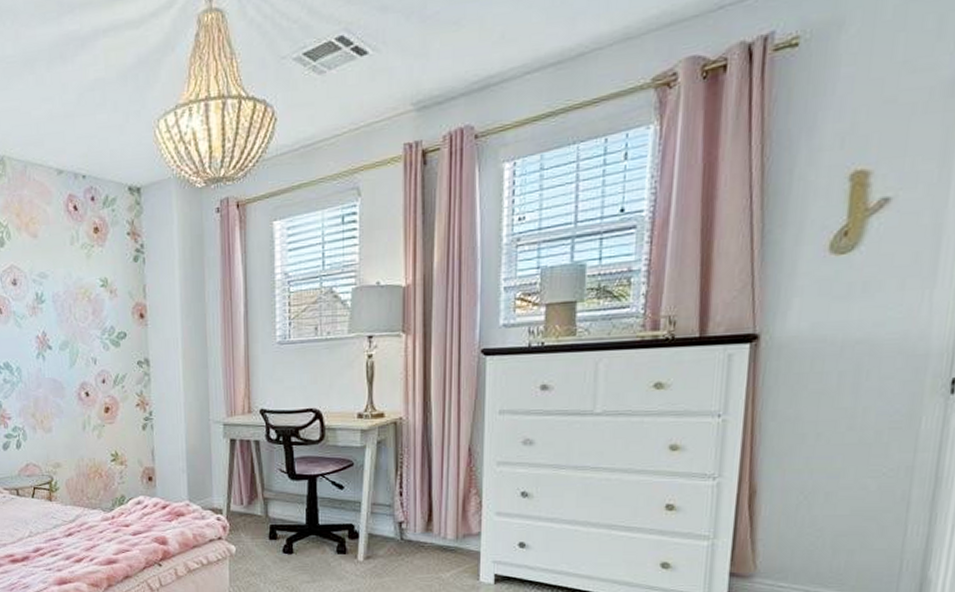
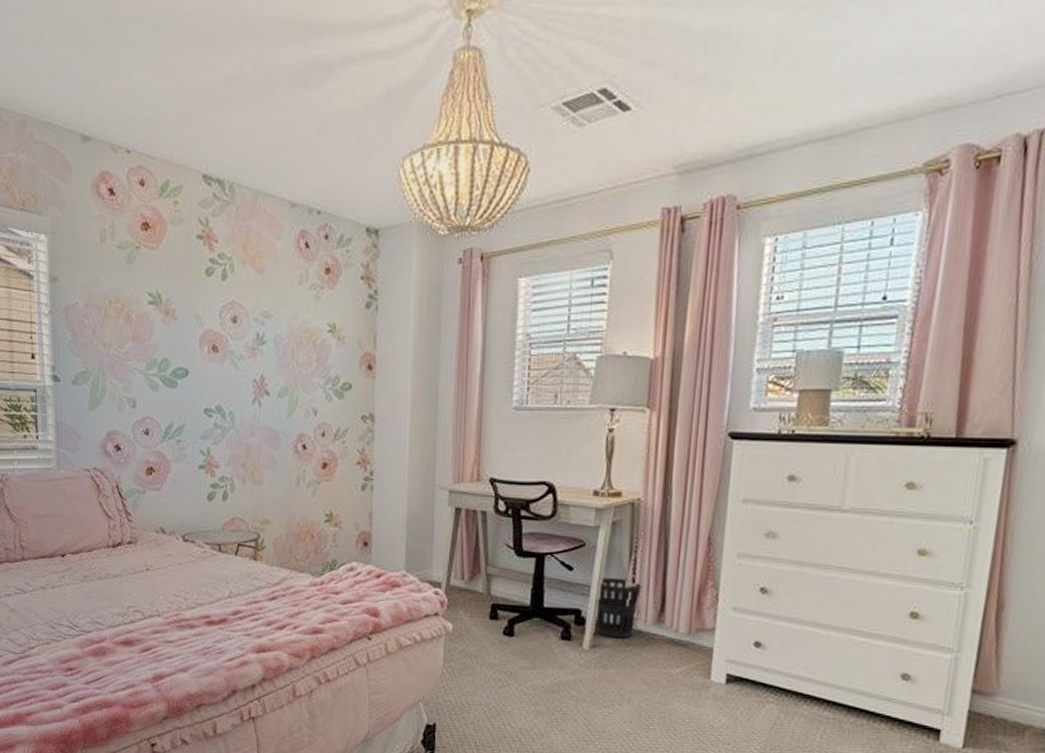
wastebasket: none [367,492,409,549] -> present [595,577,642,639]

